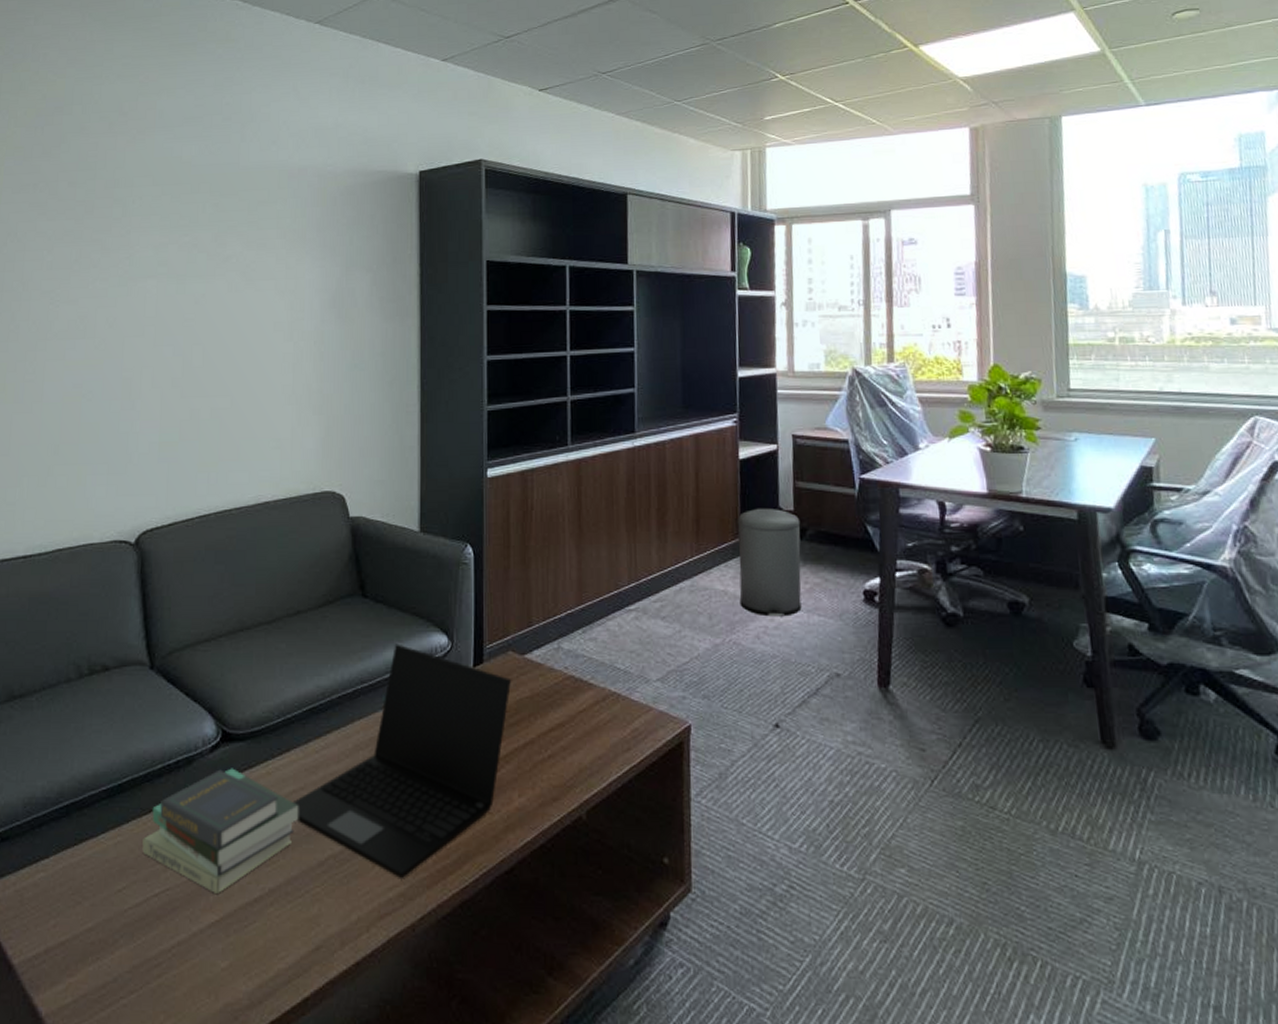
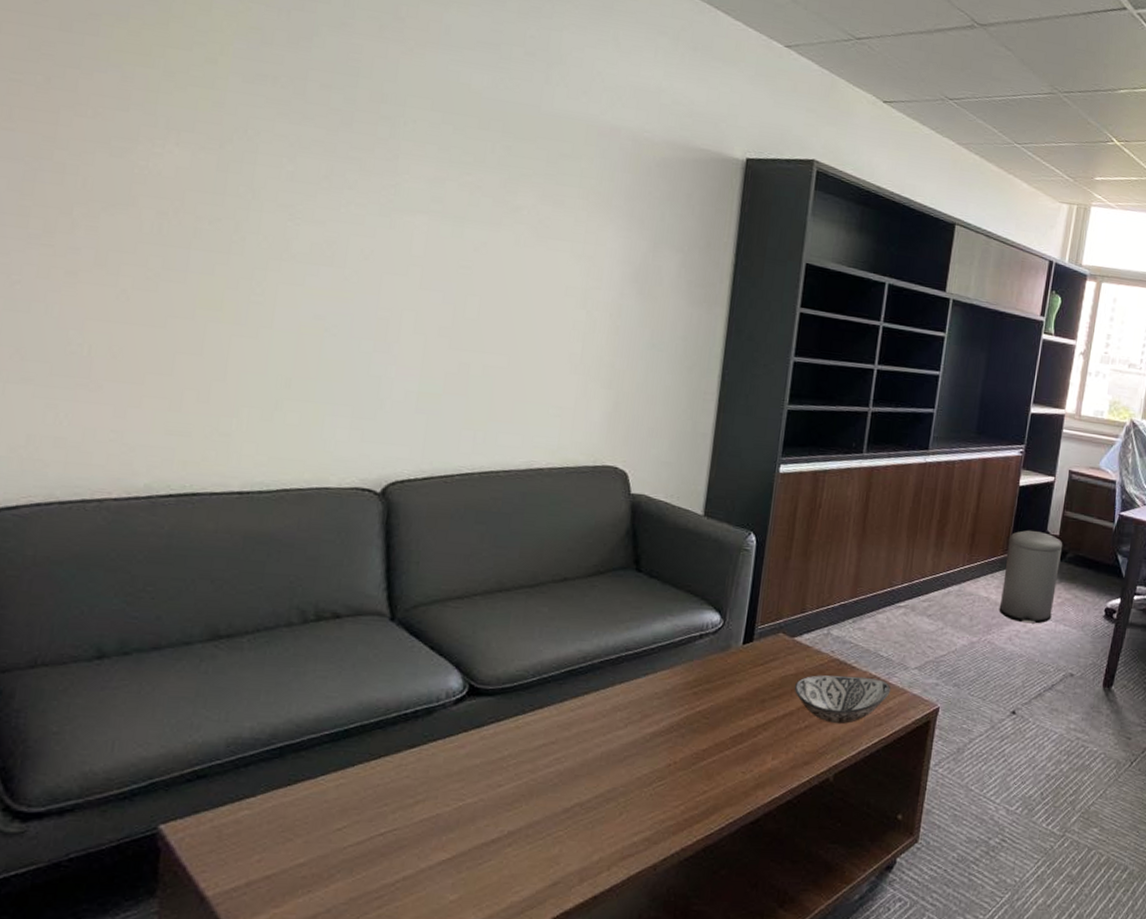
books: present [142,768,299,895] -> none [368,720,548,836]
laptop: present [292,643,511,878] -> none [541,617,778,825]
decorative bowl: none [531,694,635,752] -> present [794,675,892,724]

